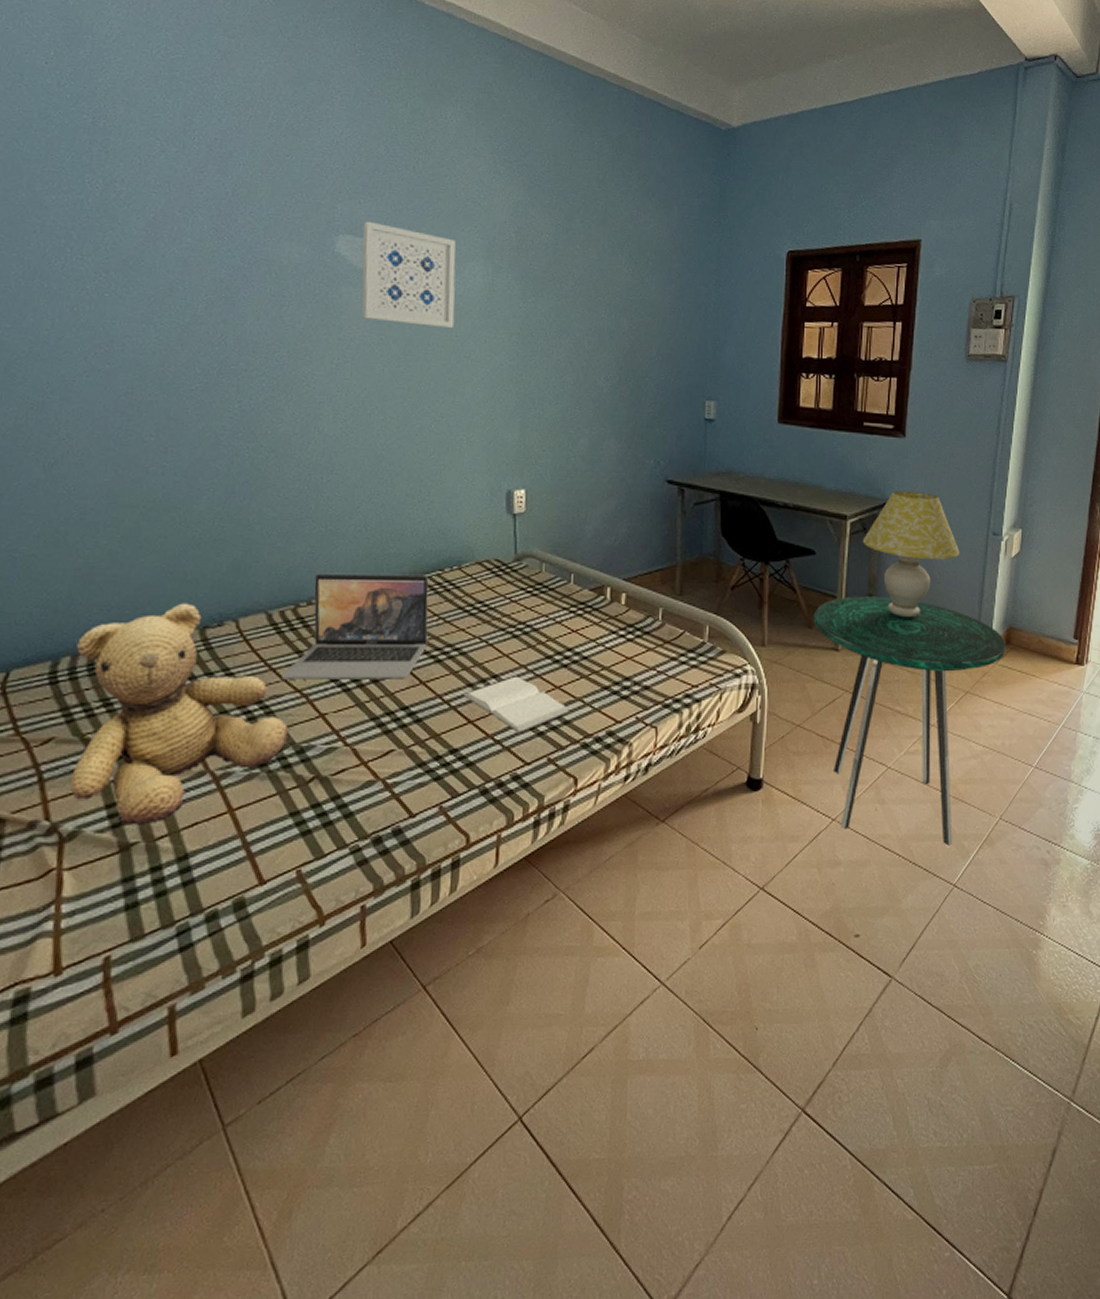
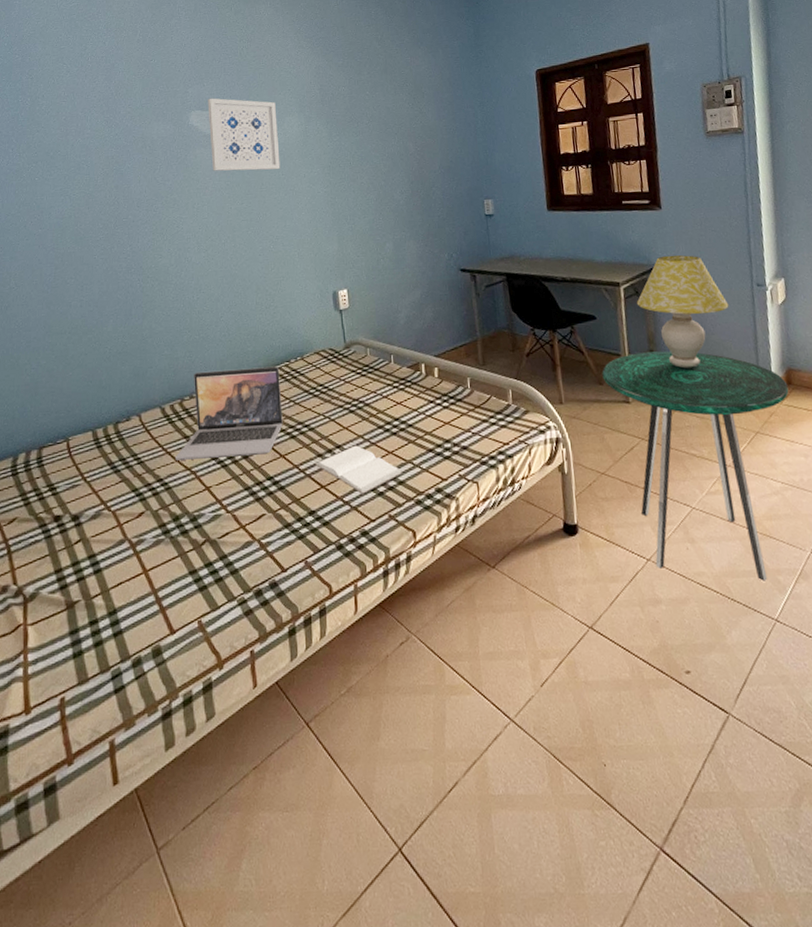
teddy bear: present [70,603,288,826] -> none [29,404,183,587]

